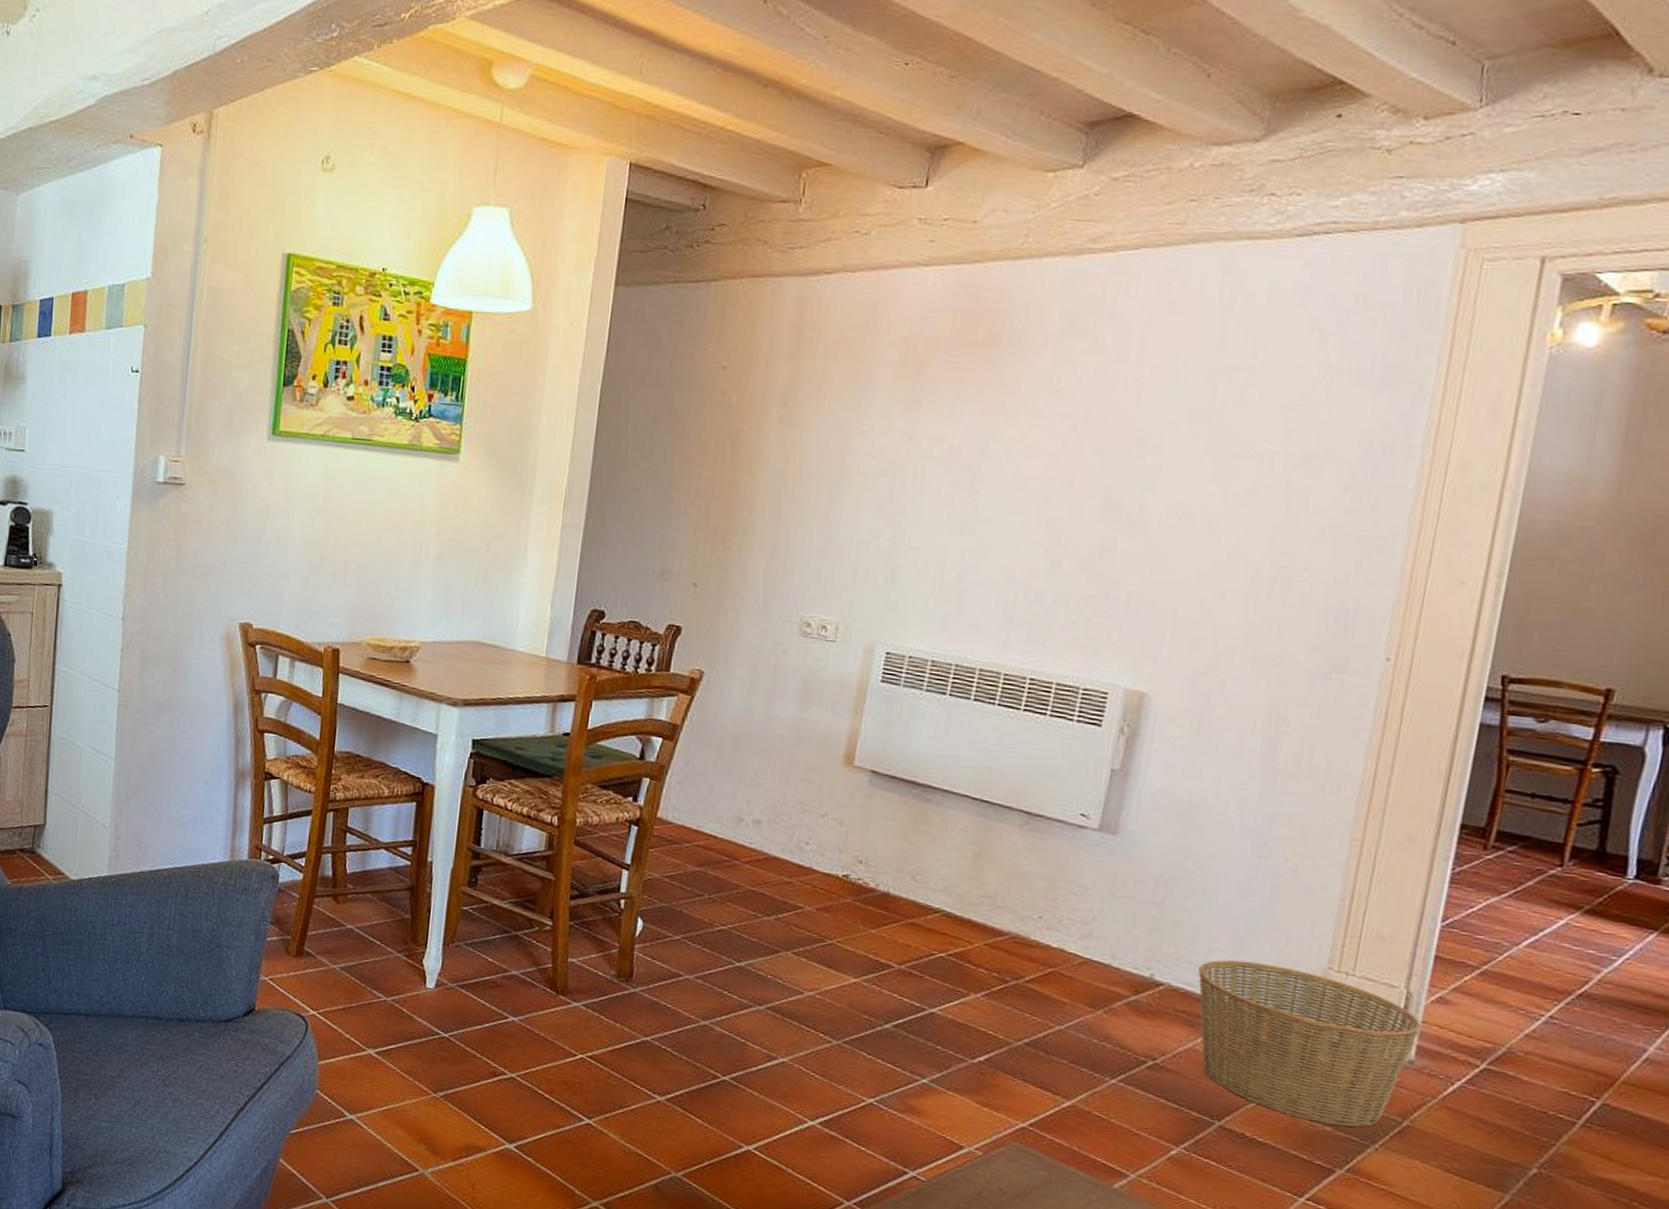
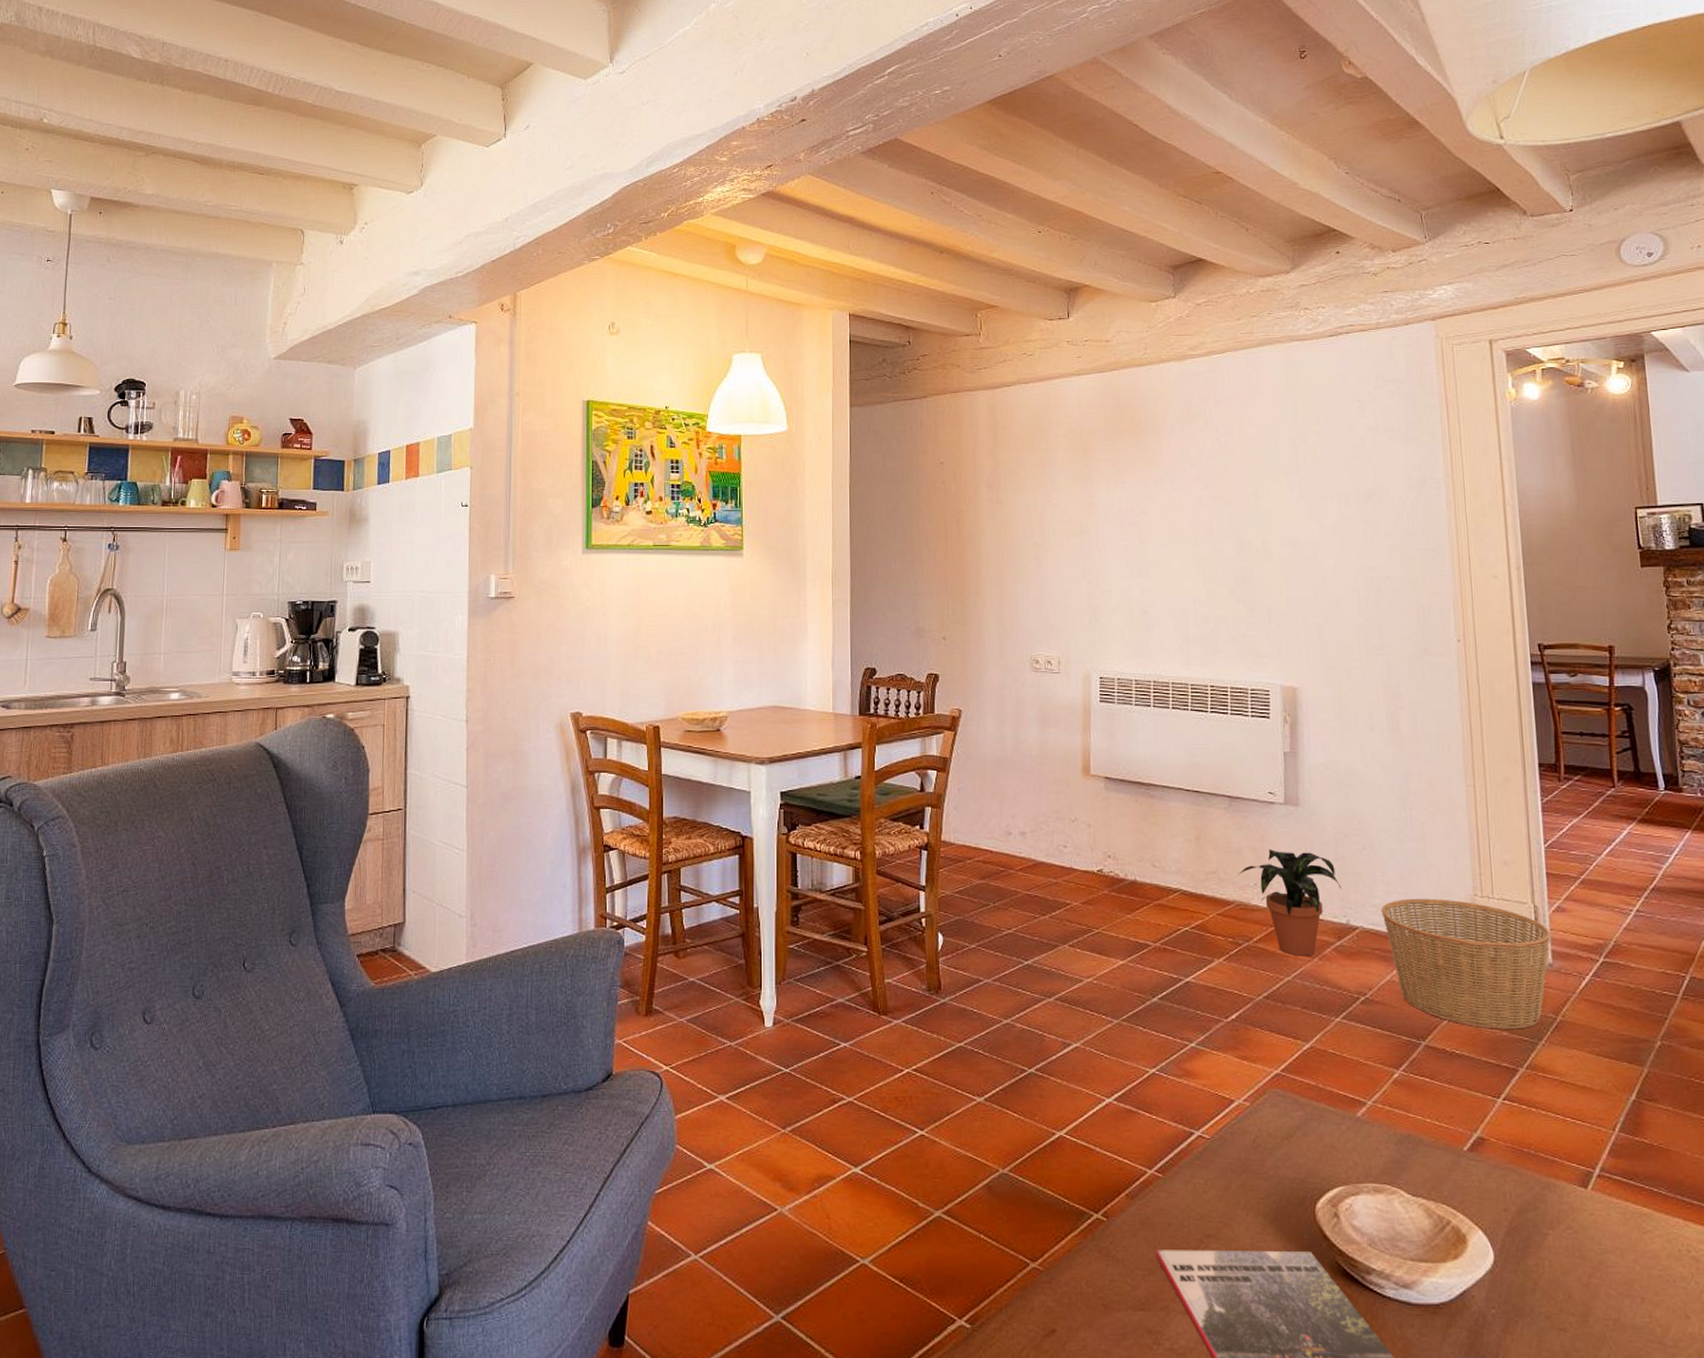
potted plant: none [1020,880,1152,1007] -> present [1237,849,1341,956]

